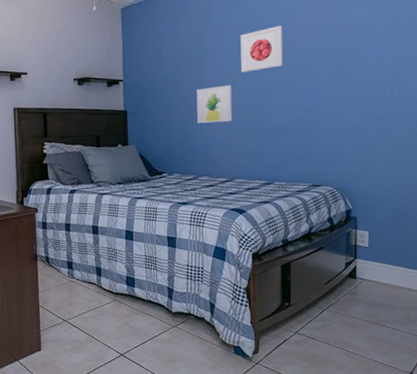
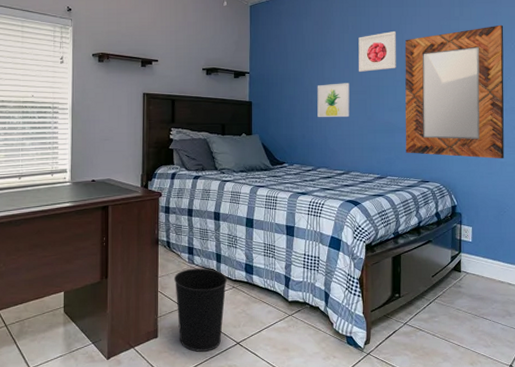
wastebasket: none [54,282,109,364] -> present [173,268,228,352]
home mirror: none [292,10,406,158] -> present [405,25,505,159]

